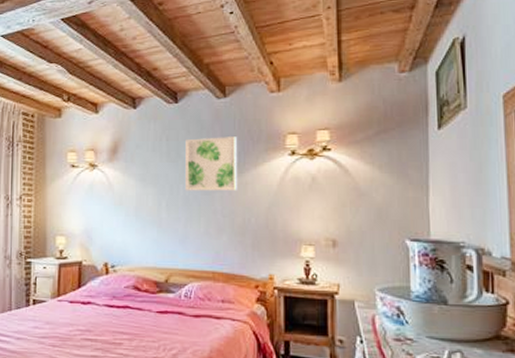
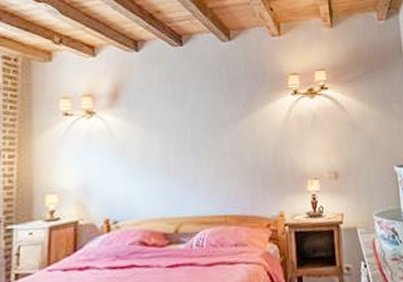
wall art: present [186,137,237,191] -> none [192,78,245,135]

